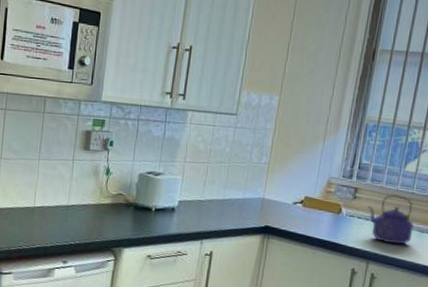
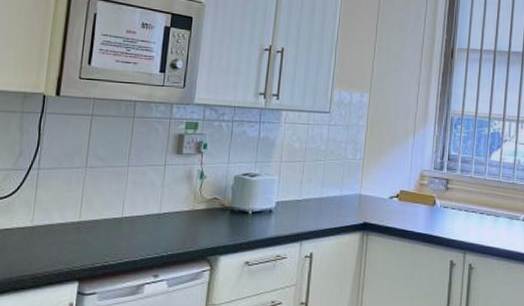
kettle: present [368,194,414,245] -> none [460,184,503,233]

